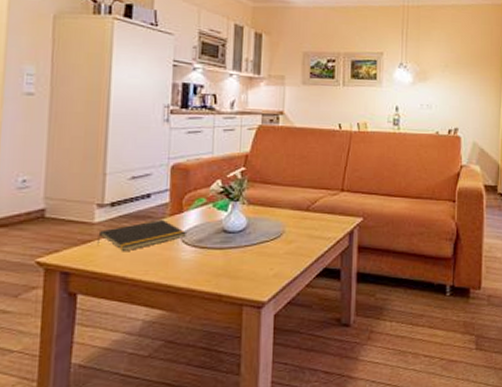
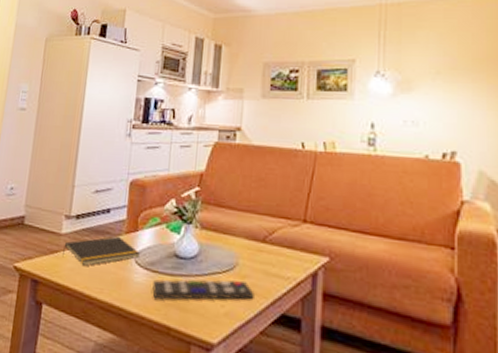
remote control: none [202,245,300,272] -> present [152,279,254,300]

